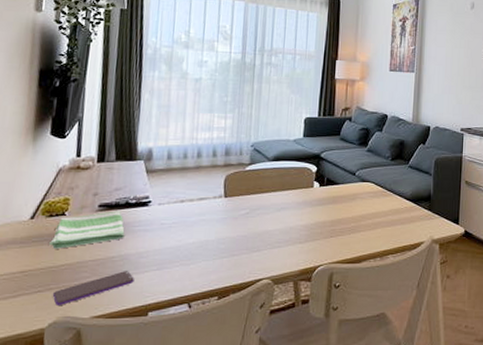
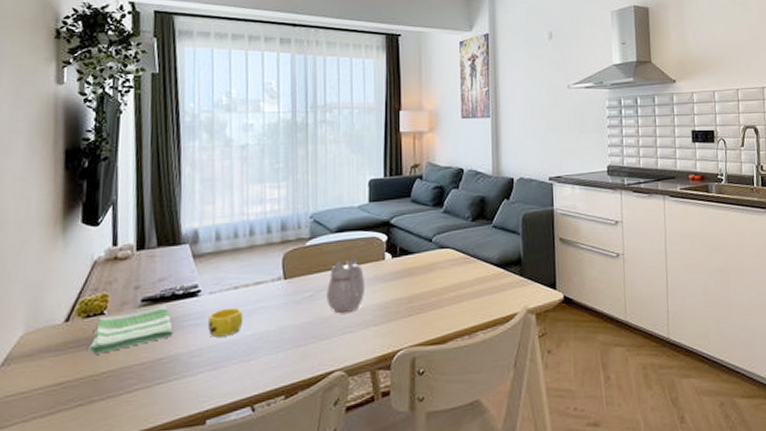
smartphone: present [52,271,134,305] -> none [95,373,187,420]
cup: none [155,218,187,242] -> present [208,307,243,337]
teapot: none [260,183,295,231] -> present [327,257,366,314]

